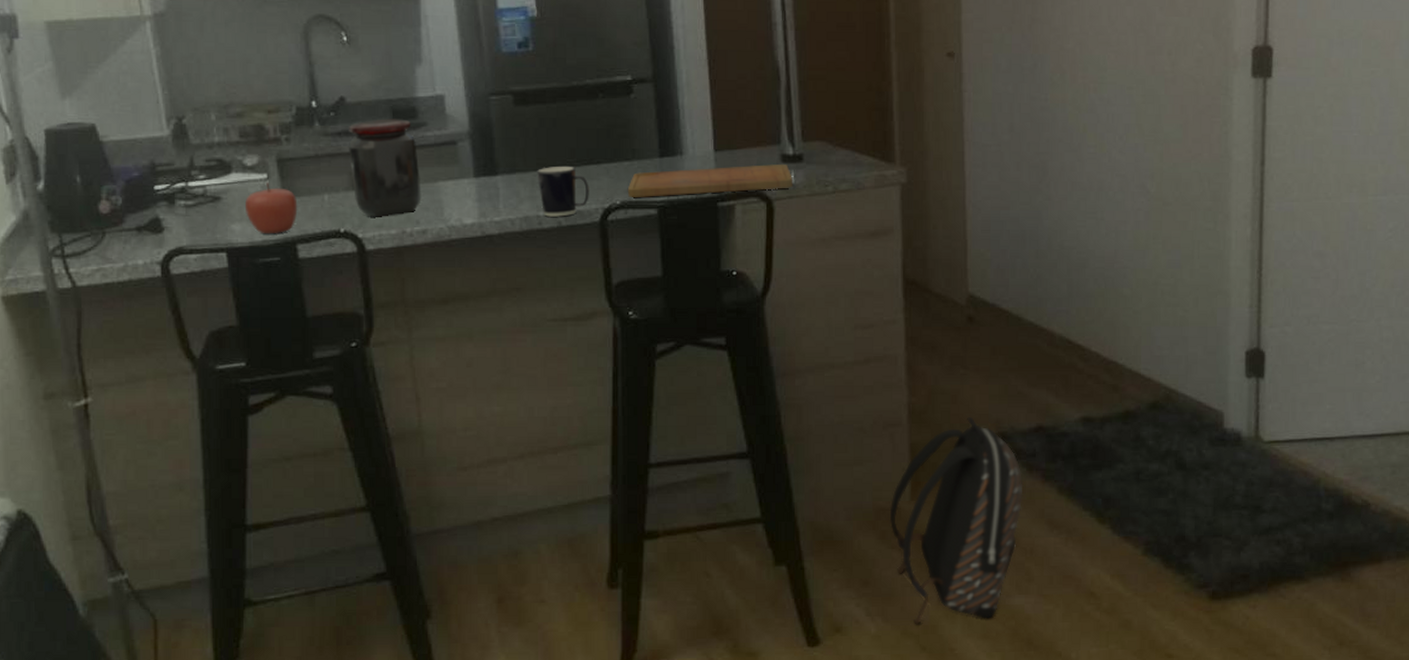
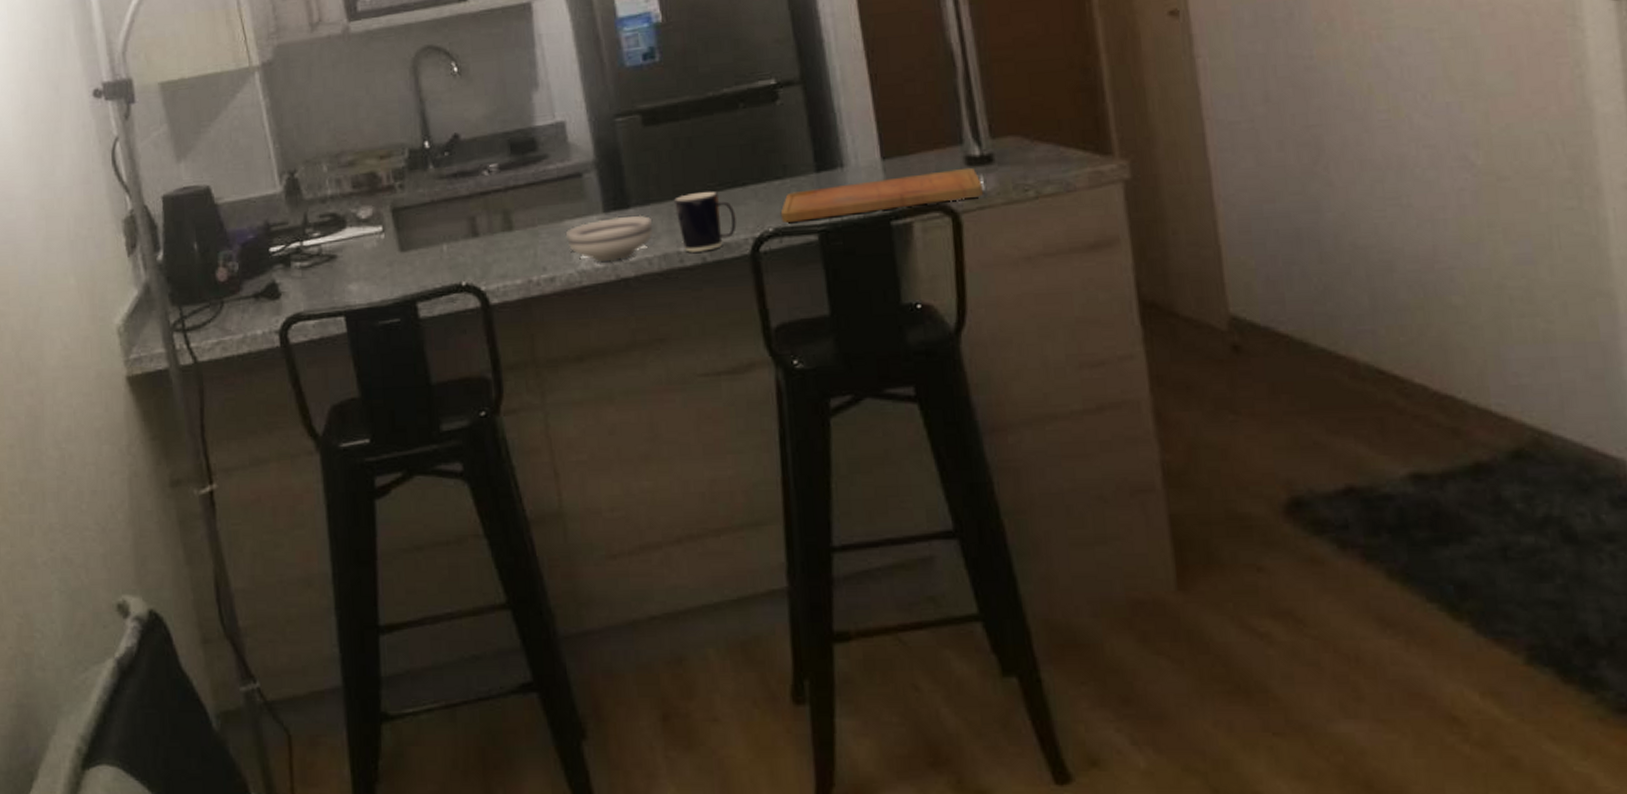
fruit: present [244,181,298,234] -> none [360,234,416,294]
jar: present [349,119,422,218] -> none [465,152,547,268]
bowl: none [438,181,517,220] -> present [565,215,654,262]
backpack: present [889,416,1024,624] -> none [1149,476,1337,757]

